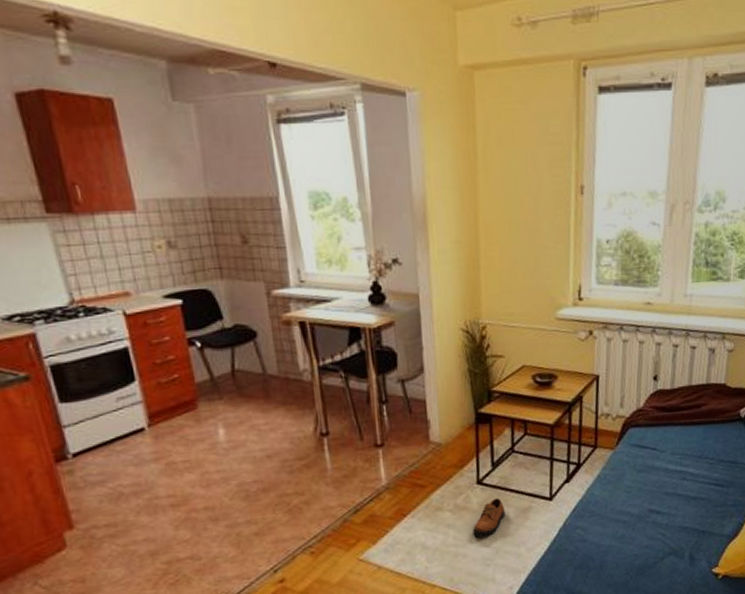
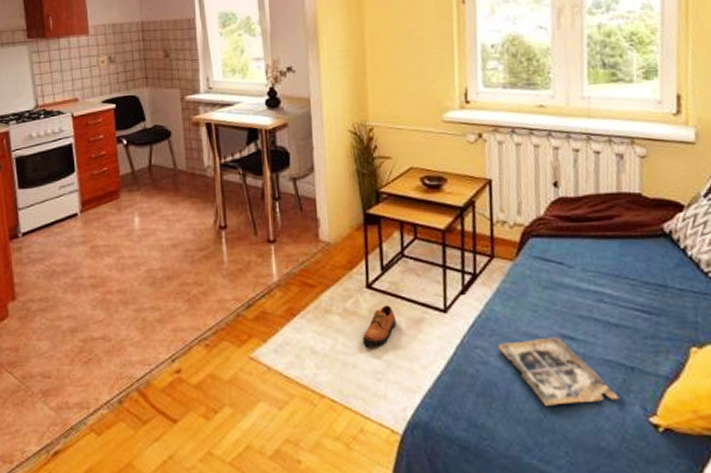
magazine: none [596,512,691,570] -> present [498,337,619,406]

